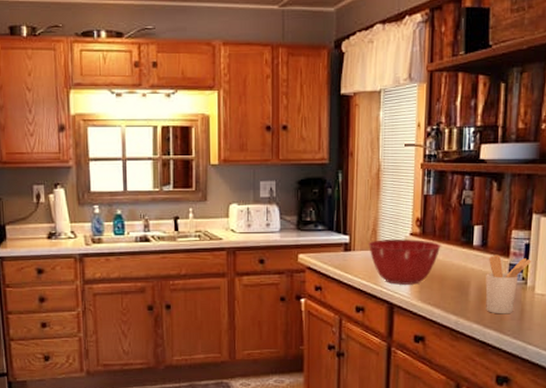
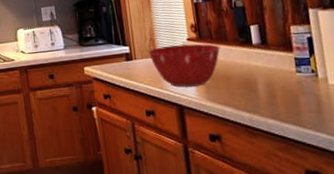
utensil holder: present [485,254,531,314] -> none [272,50,318,108]

